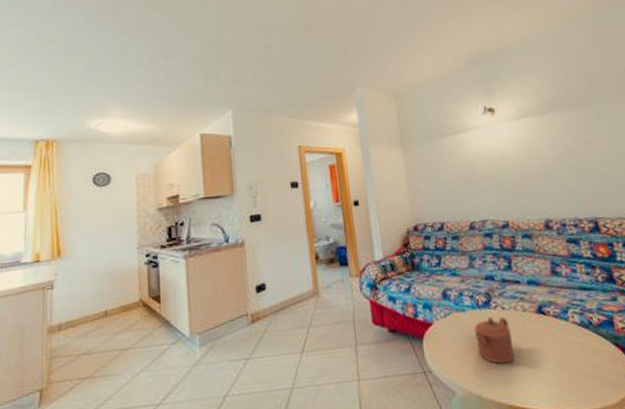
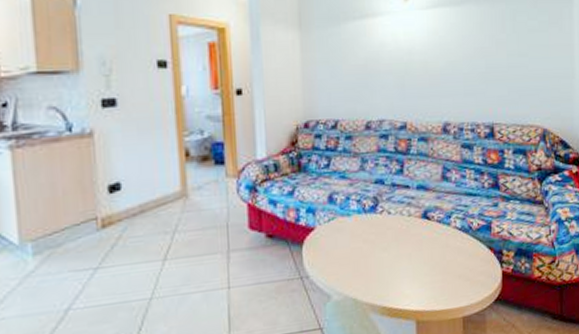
teapot: present [474,316,515,364] -> none [357,221,395,268]

